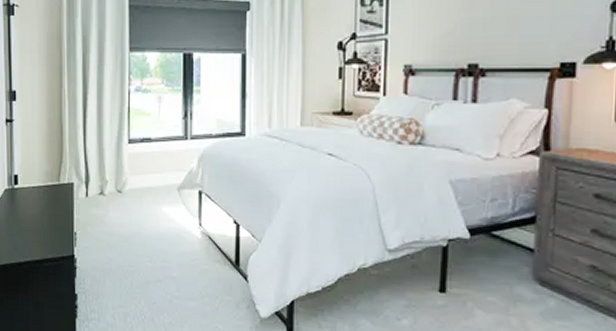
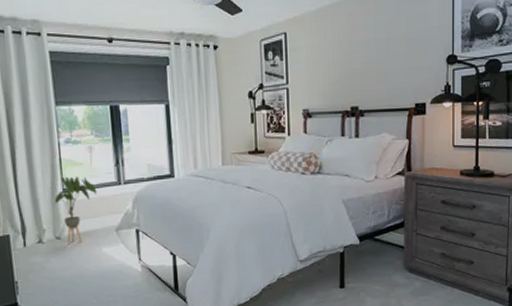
house plant: none [120,128,162,199] -> present [55,176,98,244]

